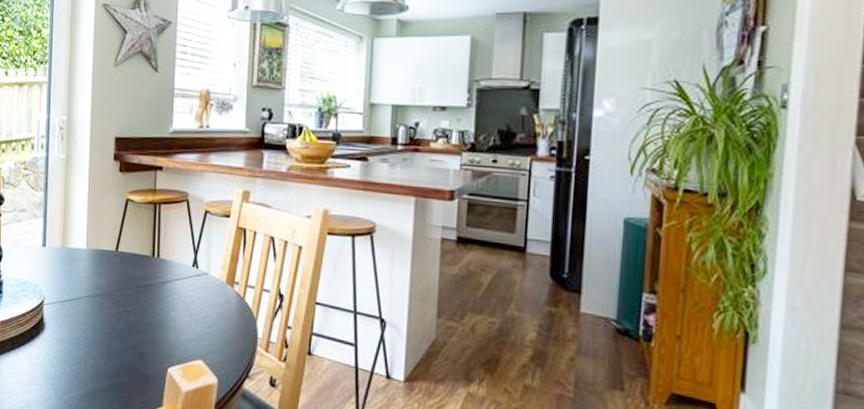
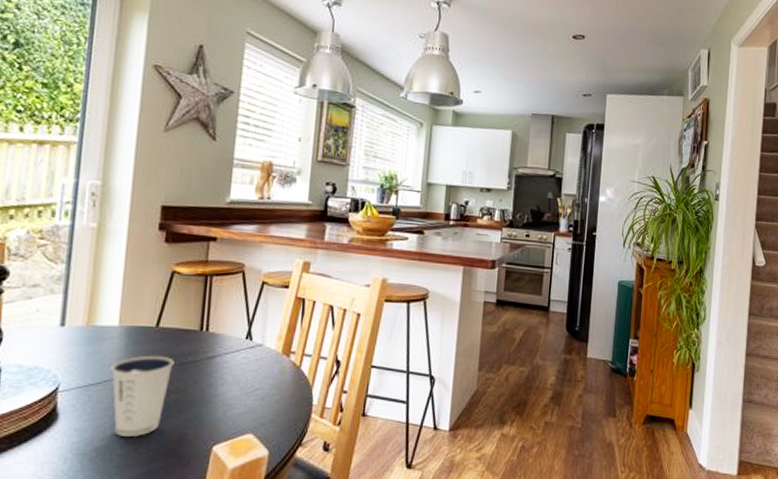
dixie cup: none [82,277,132,351] -> present [111,355,174,436]

